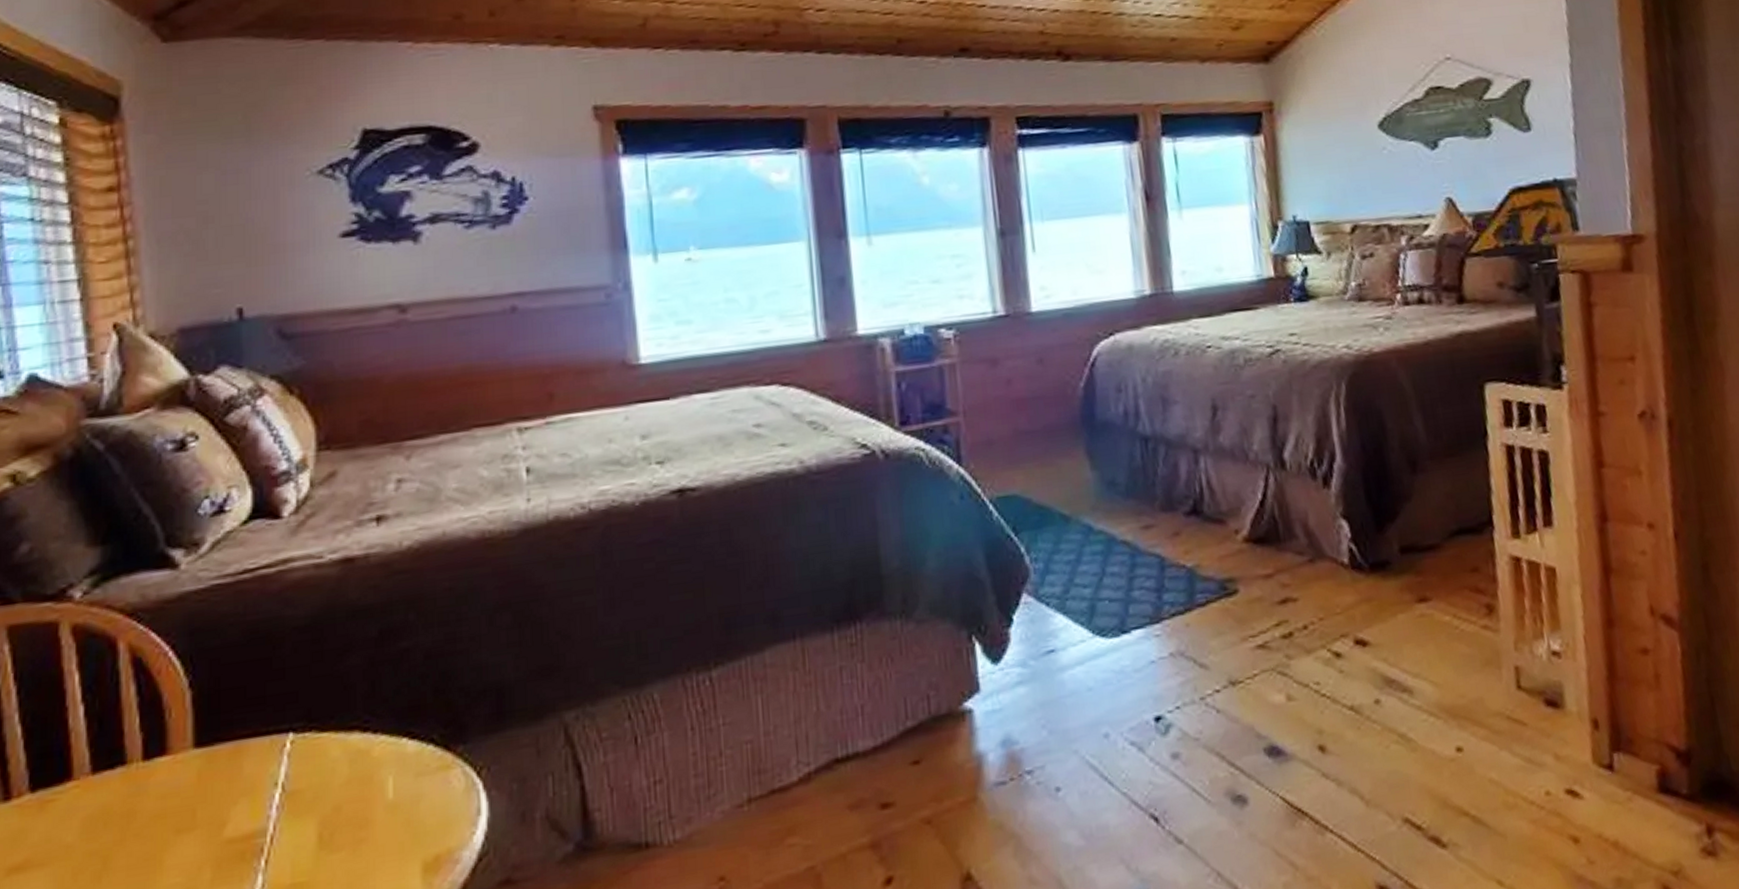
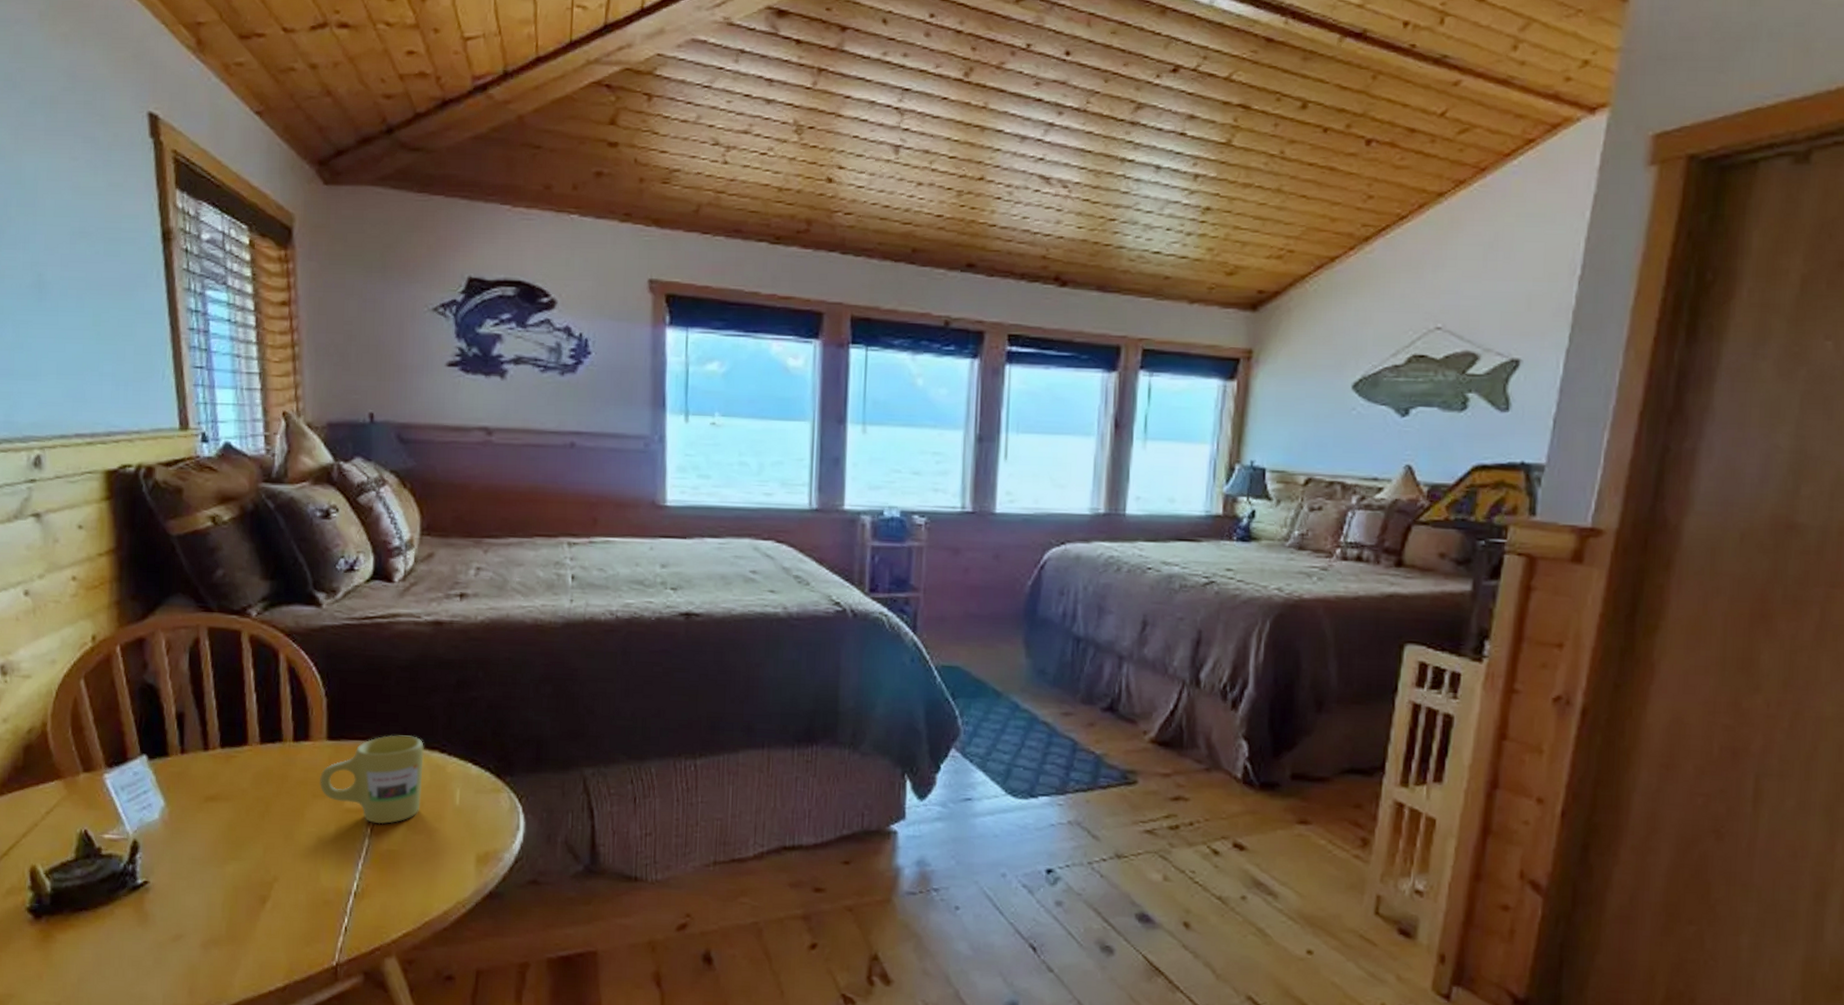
mug: none [184,717,338,851] -> present [319,735,424,825]

